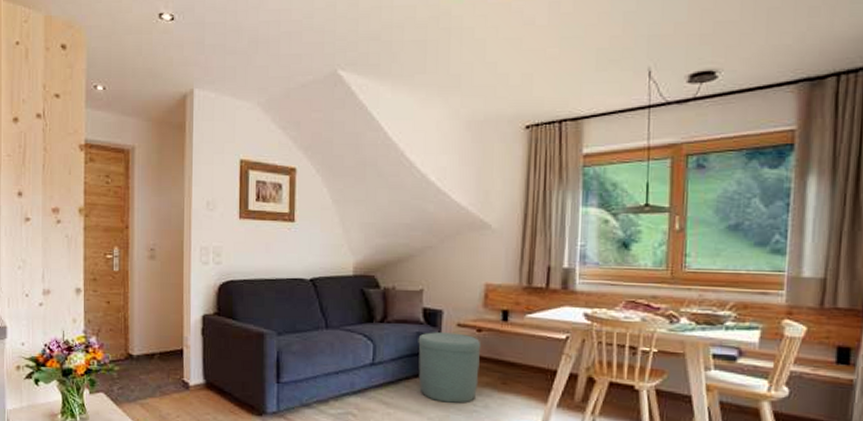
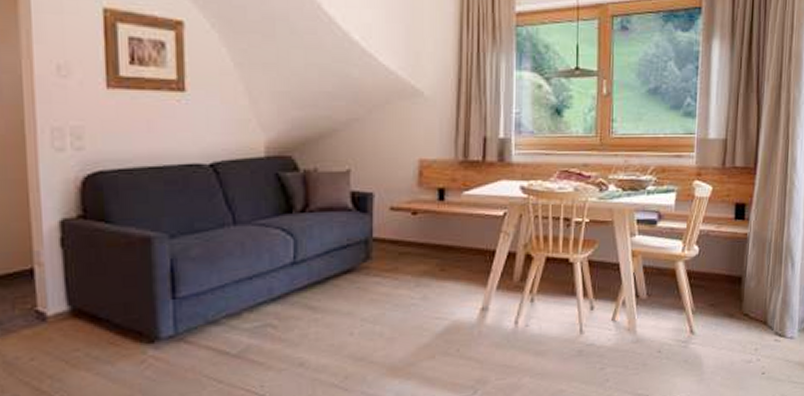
basket: present [418,332,481,403] -> none [346,218,417,299]

